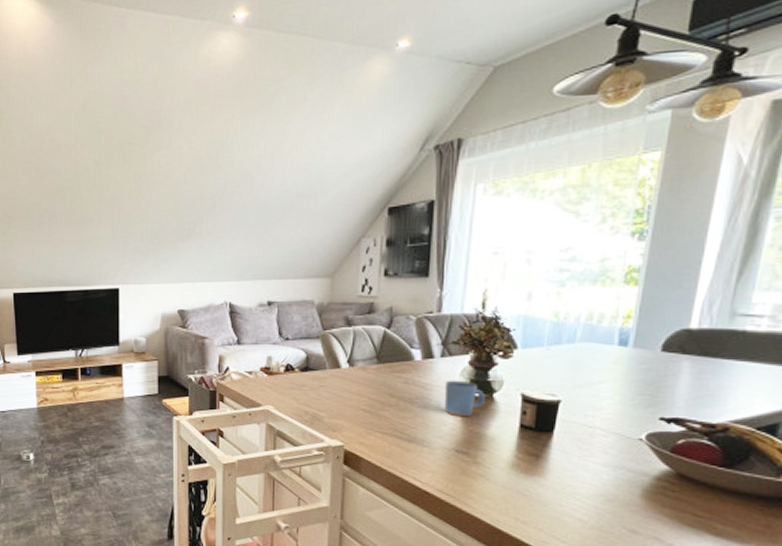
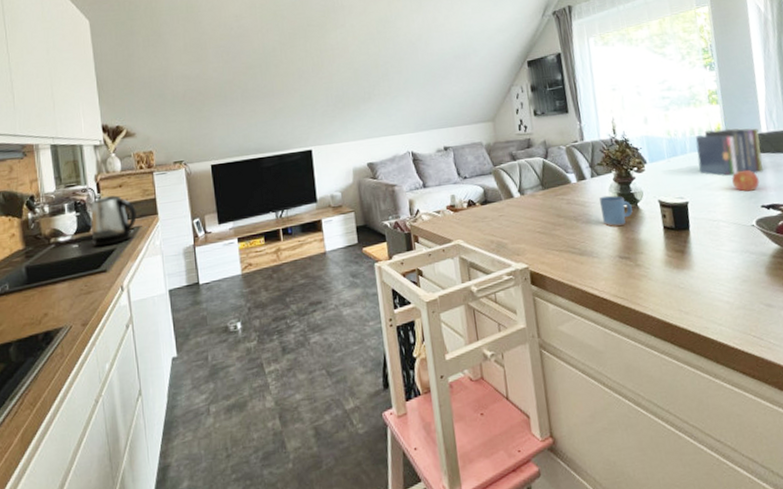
books: none [585,316,686,378] -> present [695,128,764,177]
fruit: none [627,373,667,399] -> present [731,170,760,192]

